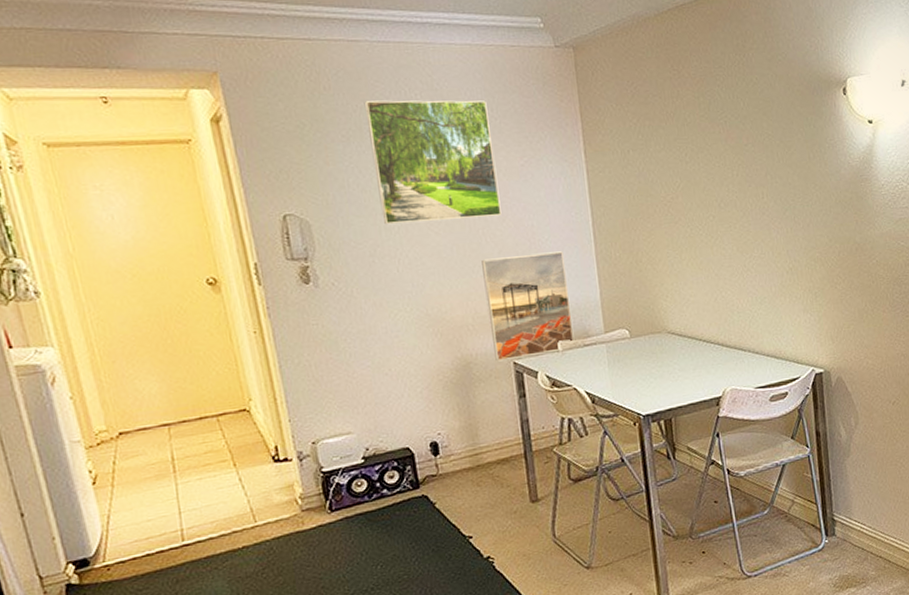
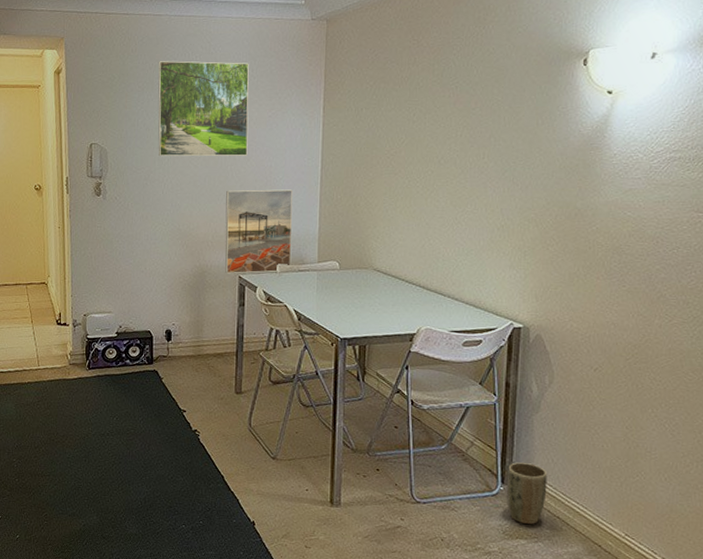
plant pot: none [829,509,868,572] -> present [506,462,548,525]

